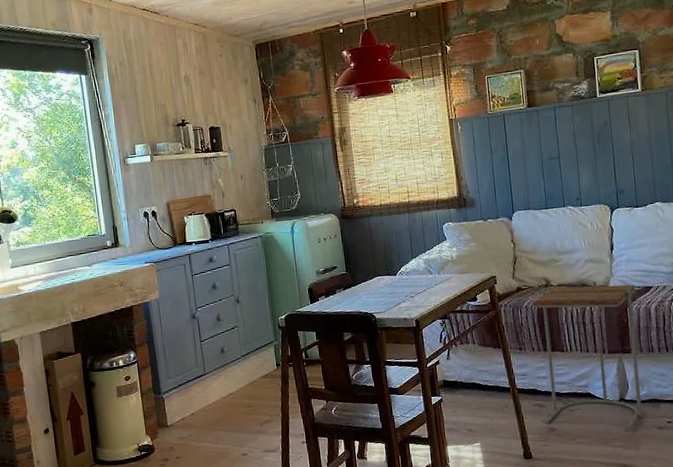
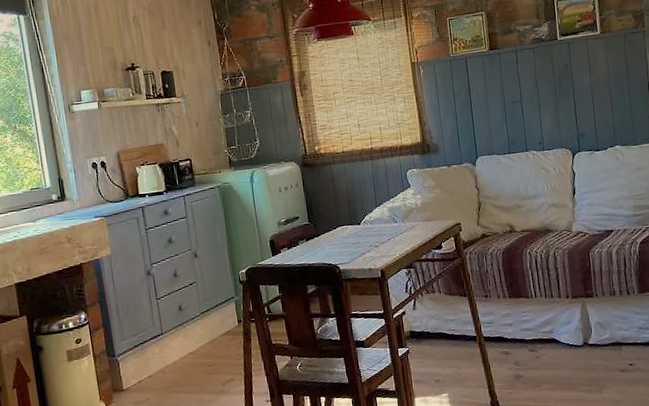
side table: present [533,281,642,430] -> none [498,226,605,374]

